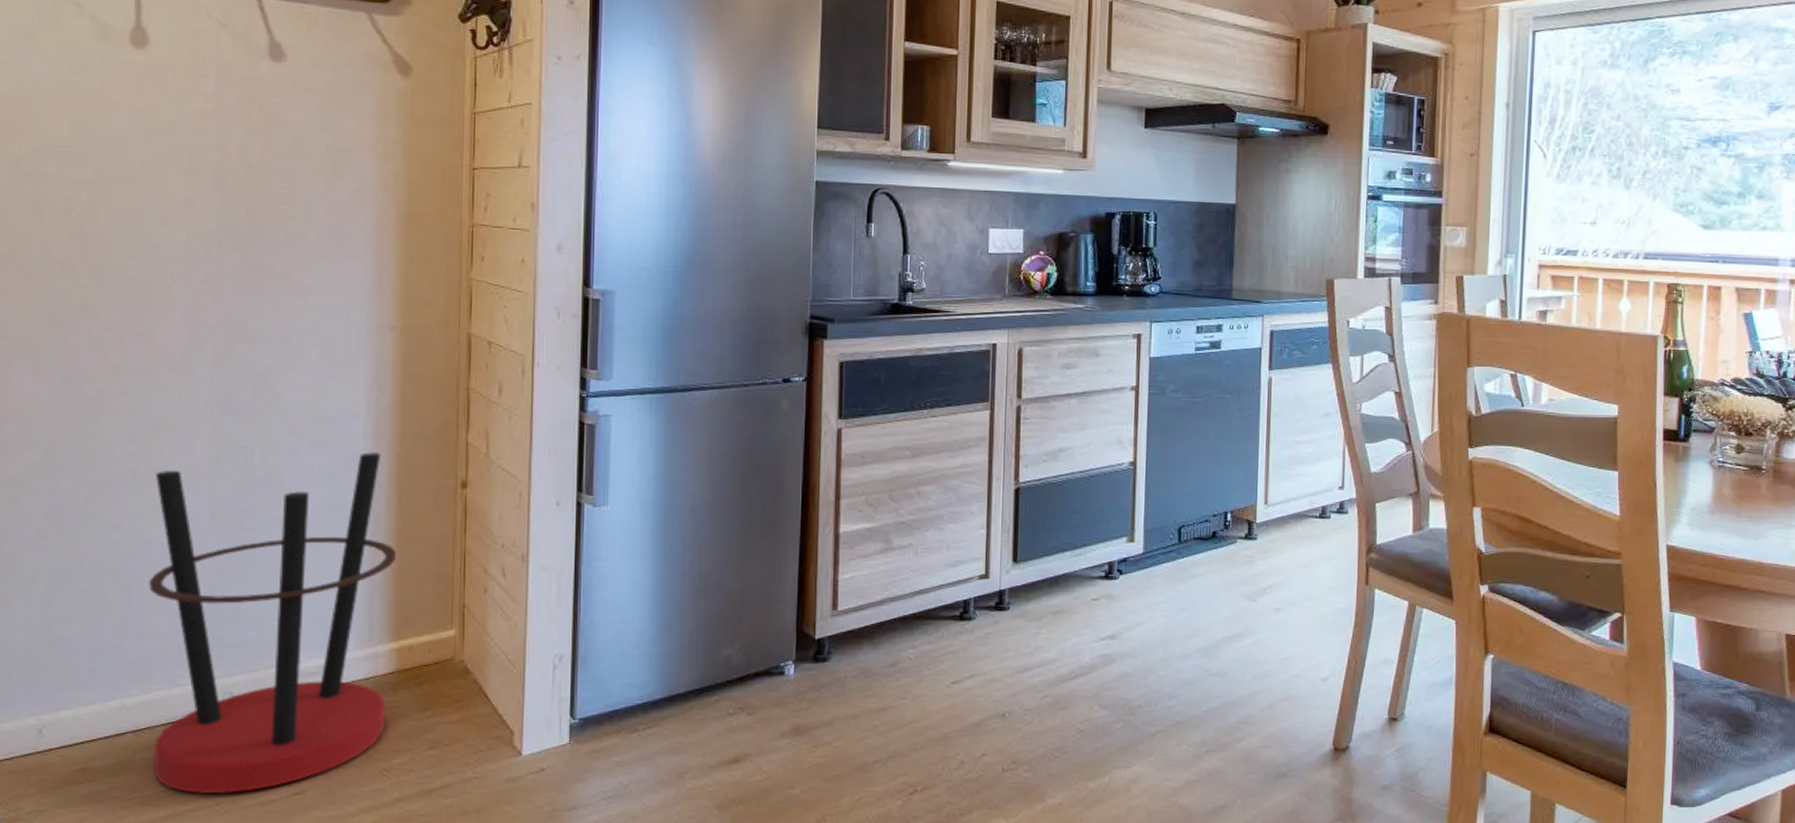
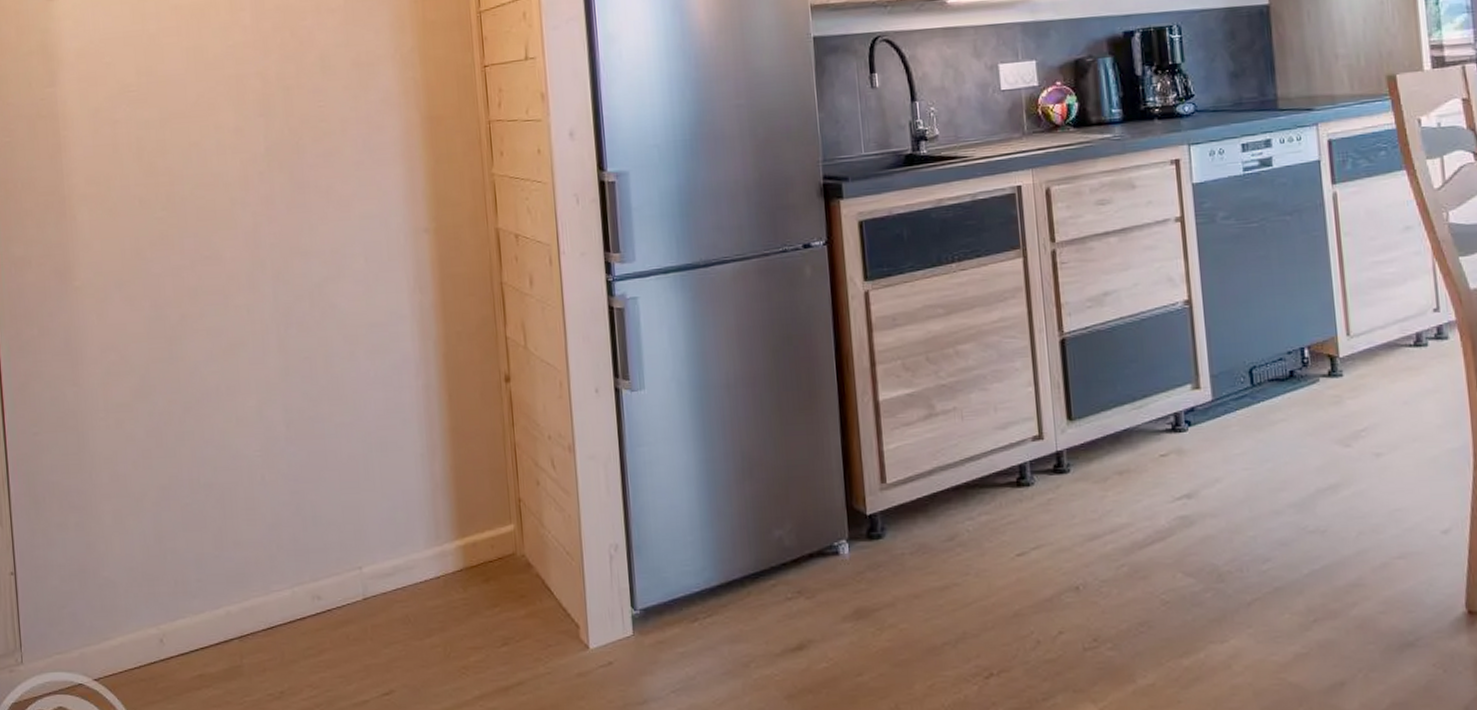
umbrella stand: present [149,452,397,794] -> none [235,353,459,697]

